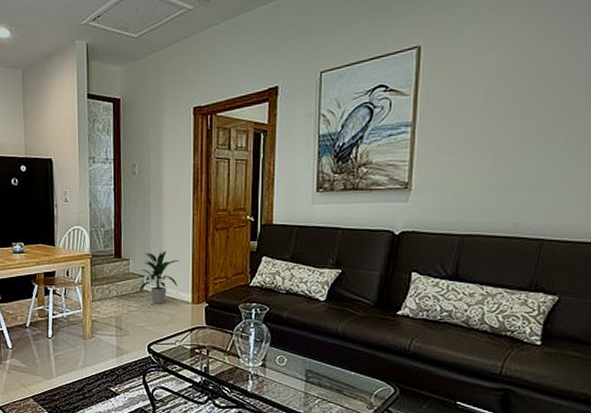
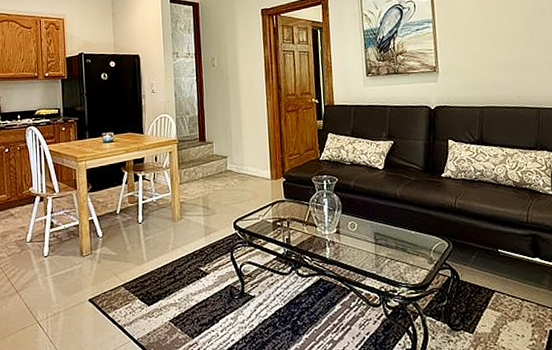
indoor plant: present [138,250,180,304] -> none [222,132,258,182]

